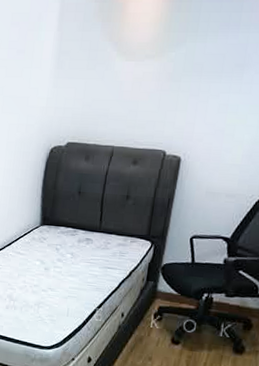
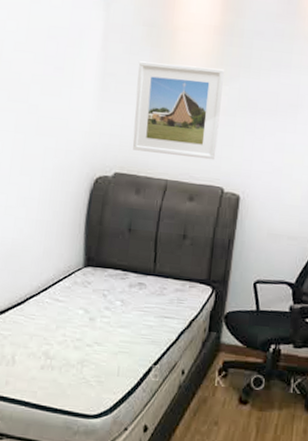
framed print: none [83,35,172,126] -> present [132,61,225,160]

